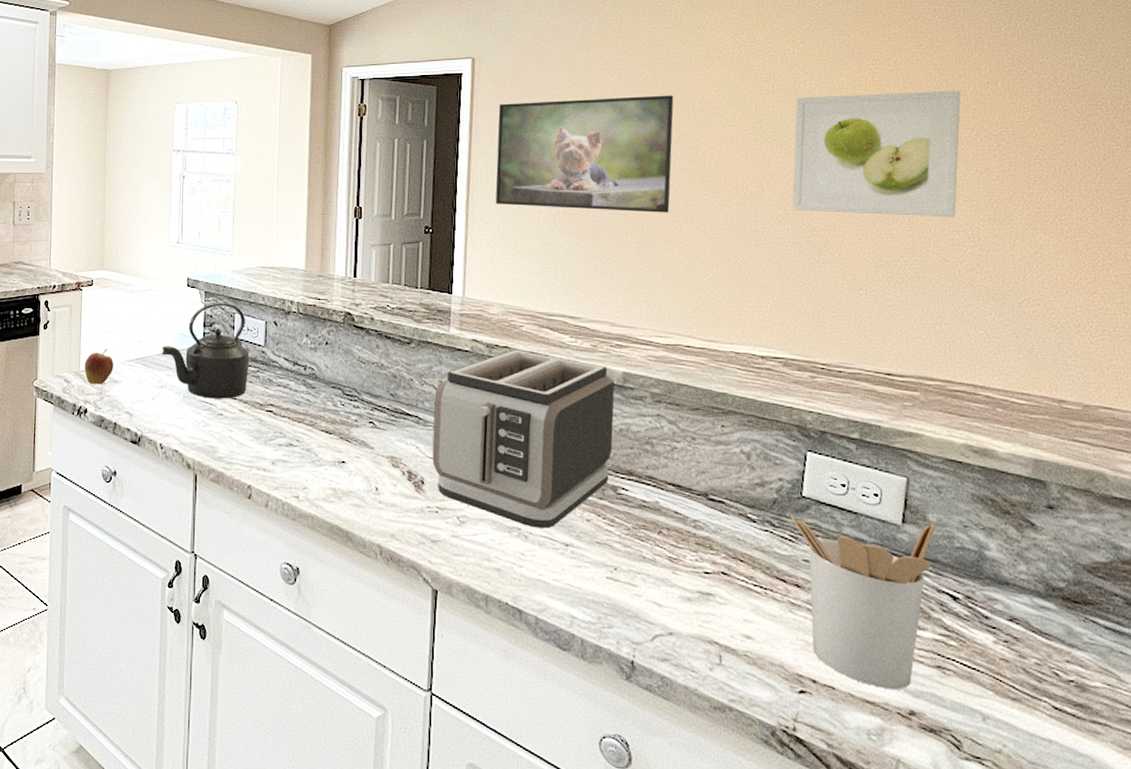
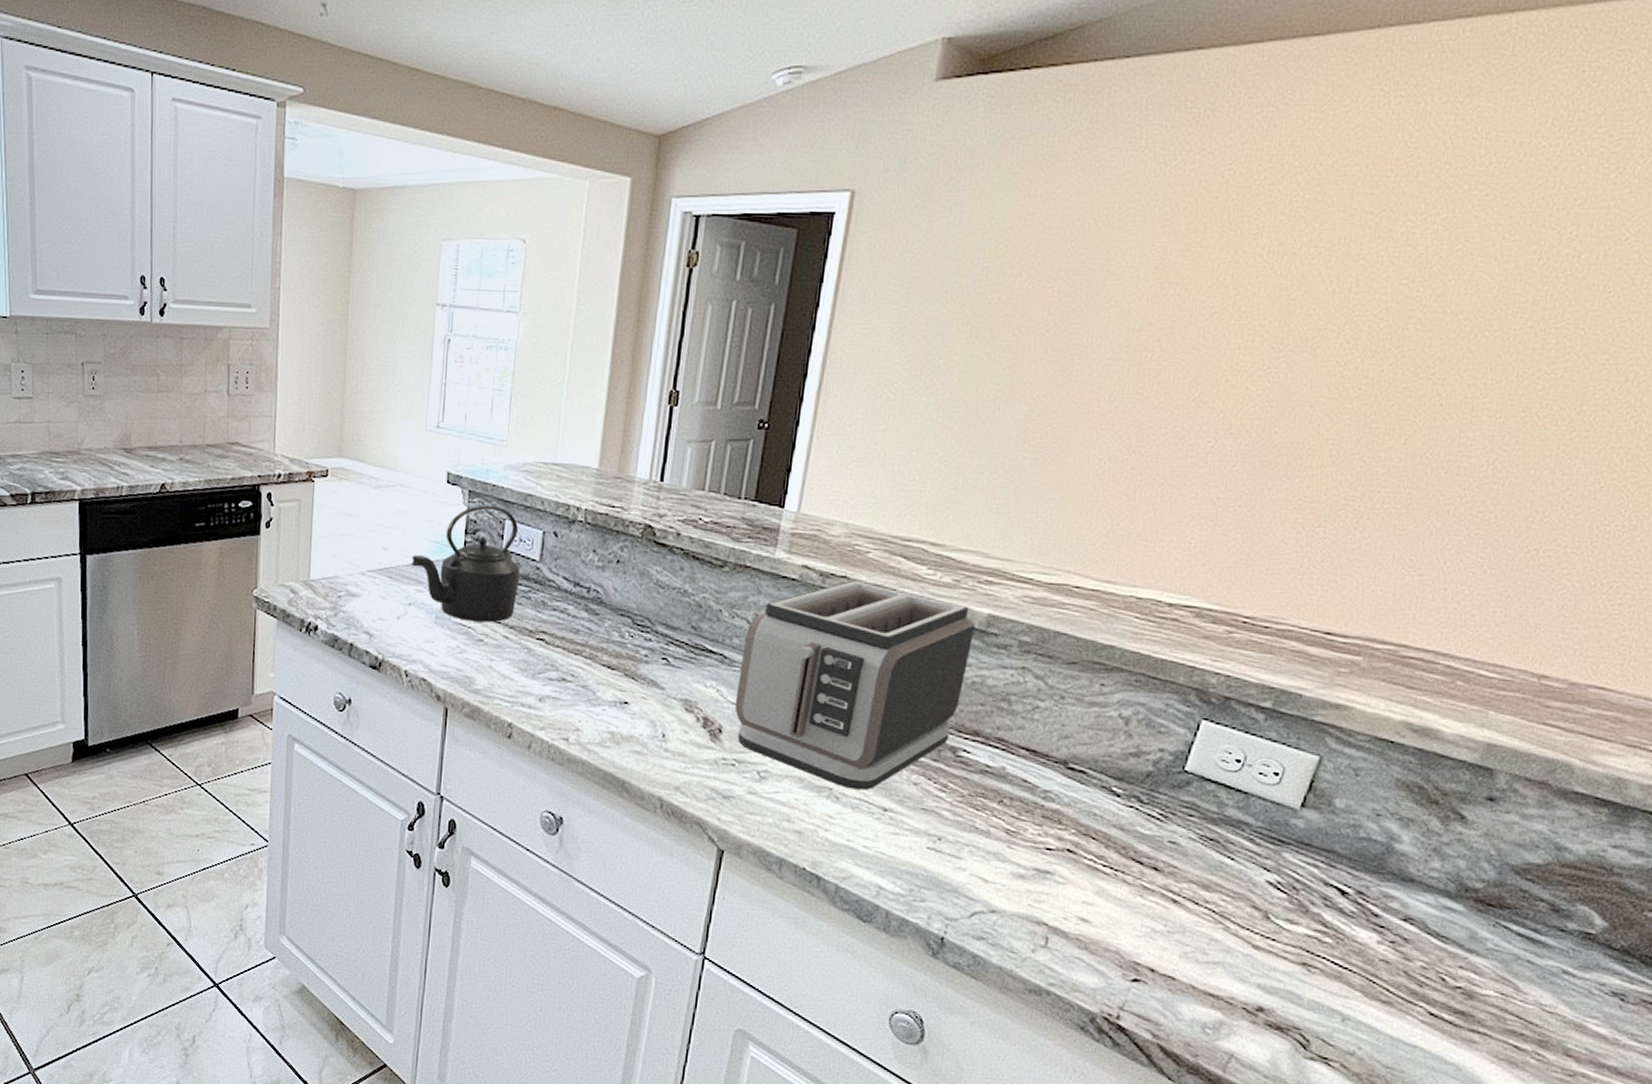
fruit: present [84,348,114,385] -> none [315,554,352,598]
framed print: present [495,95,674,213] -> none [855,254,1122,416]
utensil holder: present [791,516,935,690] -> none [1158,792,1341,985]
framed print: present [792,90,961,218] -> none [1251,262,1526,439]

